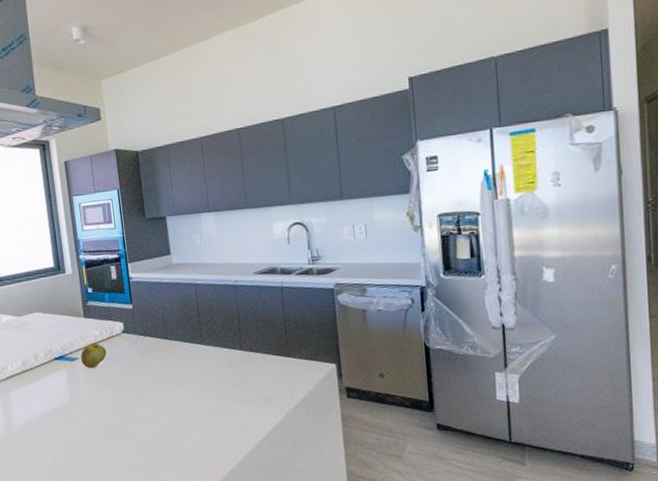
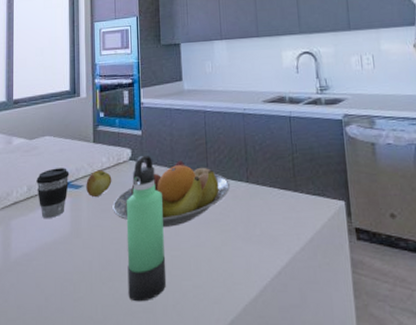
coffee cup: none [30,342,64,389] -> present [36,167,70,218]
fruit bowl: none [109,331,225,393] -> present [113,160,231,227]
thermos bottle: none [123,328,168,458] -> present [127,156,167,302]

